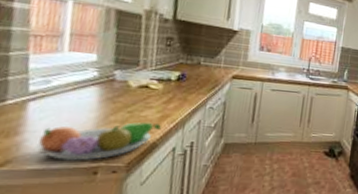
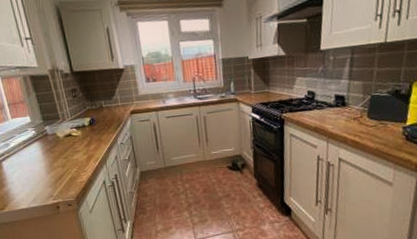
fruit bowl: present [34,122,162,161] -> none [16,163,91,201]

